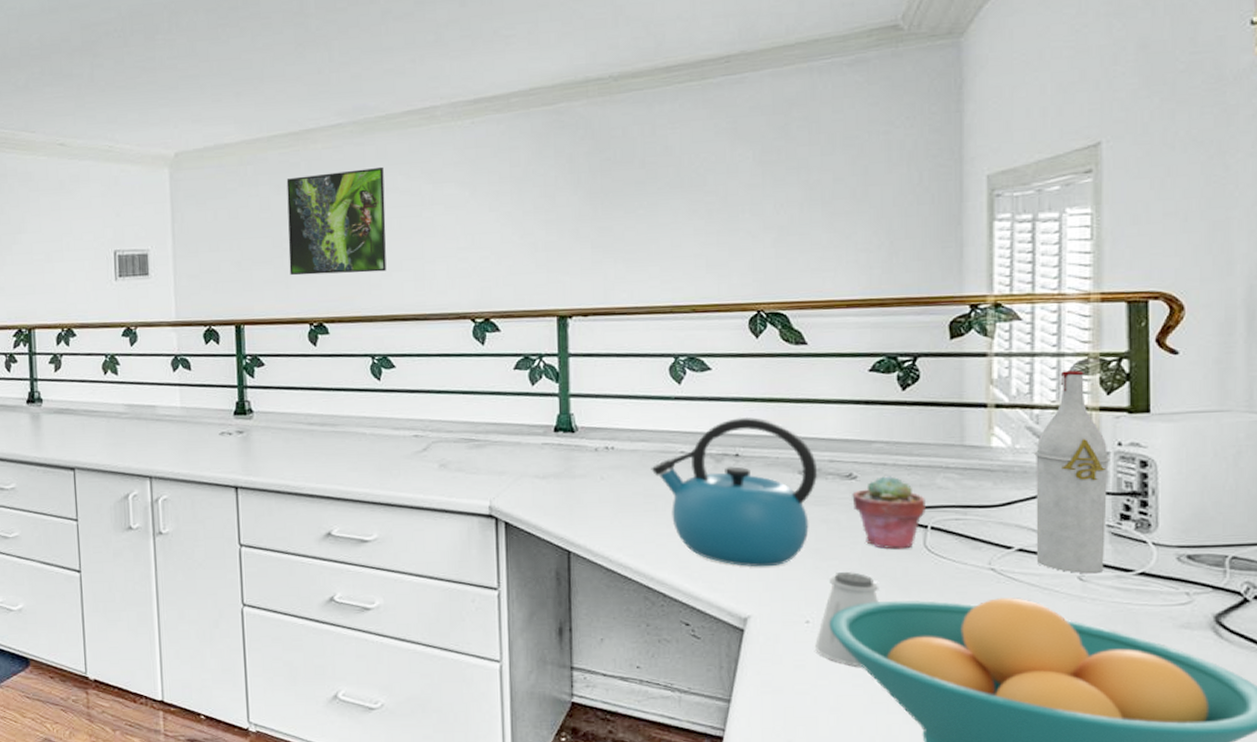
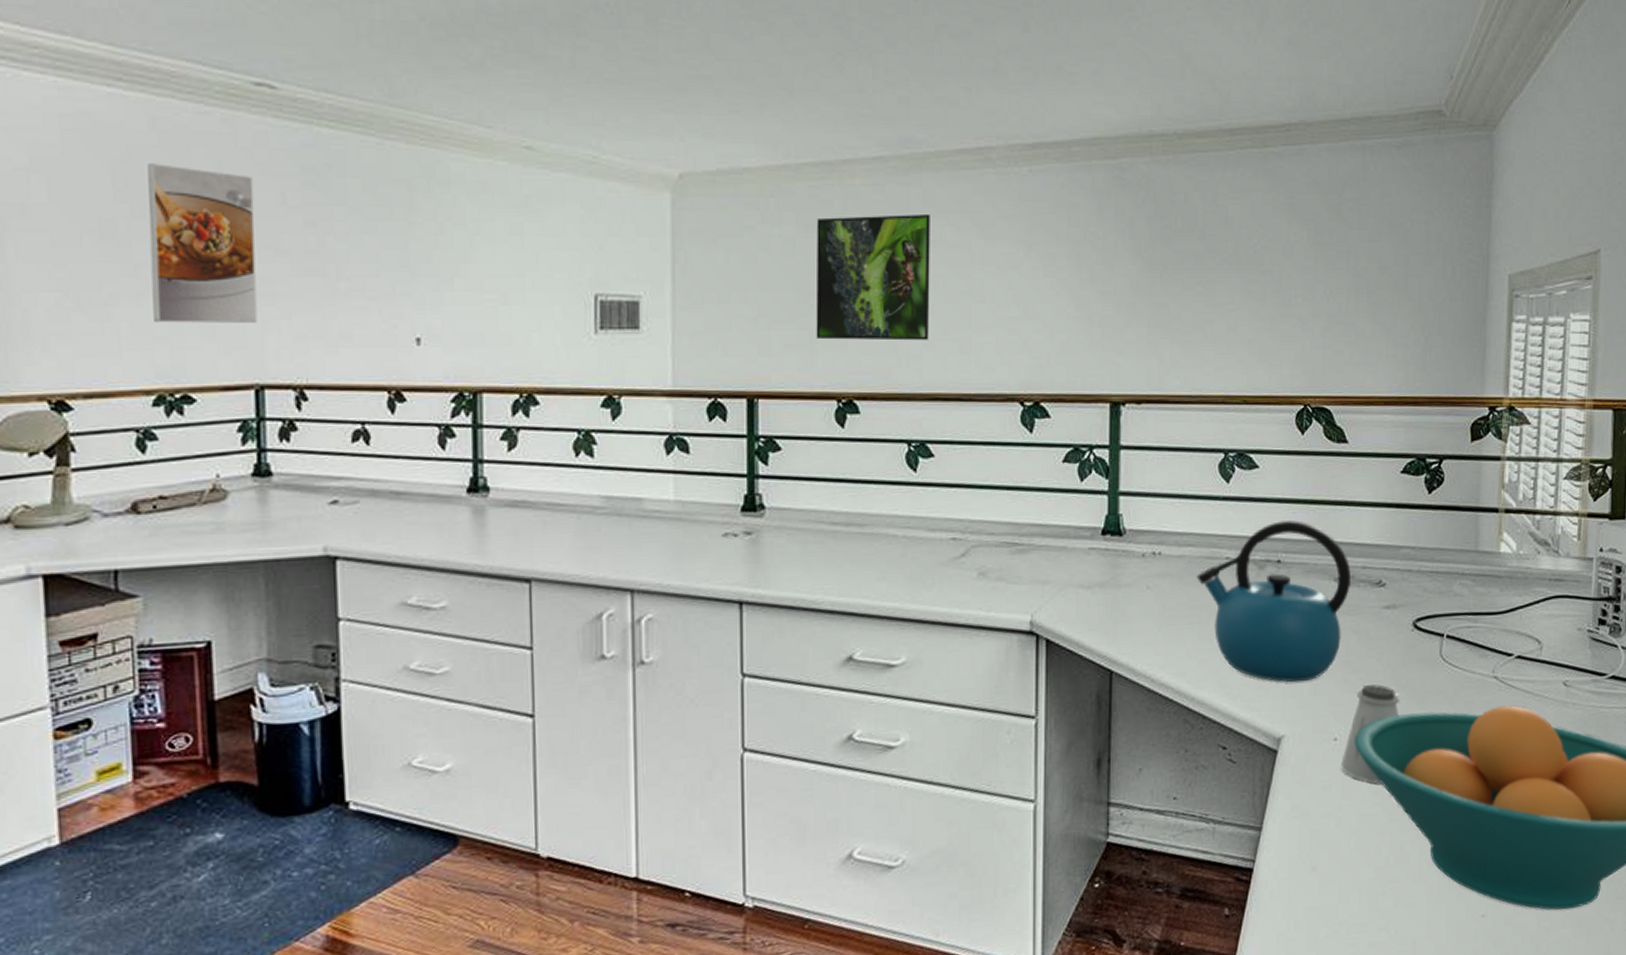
potted succulent: present [852,476,926,550] -> none [1380,583,1443,660]
wine bottle: present [1033,370,1112,574] -> none [1531,476,1595,679]

